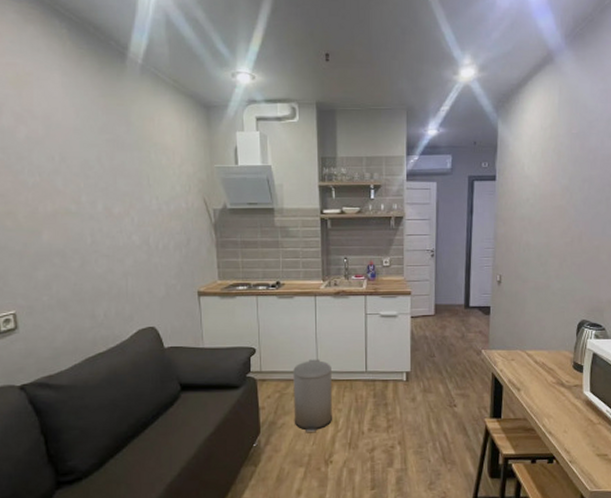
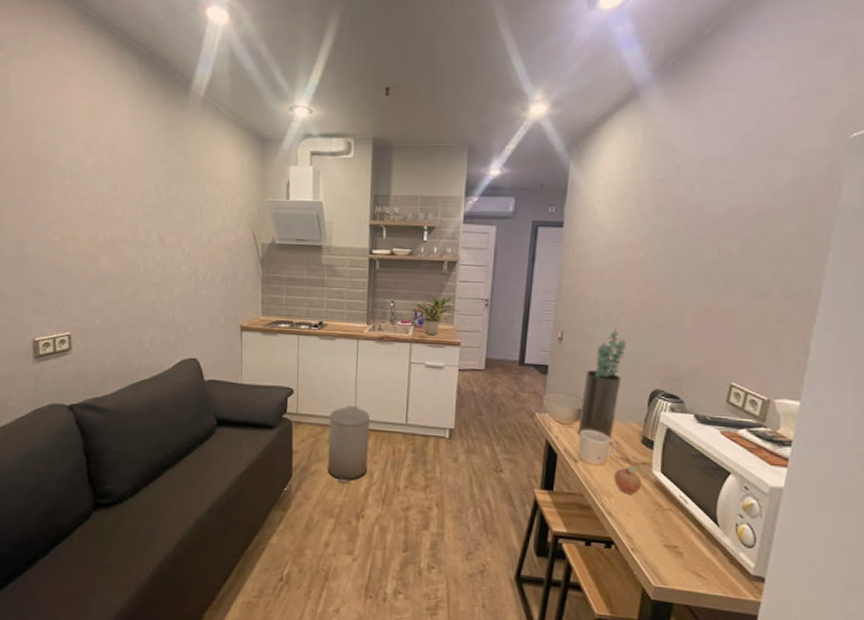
potted plant: none [364,250,408,287] -> present [411,297,459,336]
bowl: none [487,330,522,358] -> present [542,392,583,425]
vase: none [519,267,556,367] -> present [578,327,626,439]
mug: none [520,360,553,392] -> present [578,429,617,466]
fruit: none [552,388,575,414] -> present [614,465,642,495]

